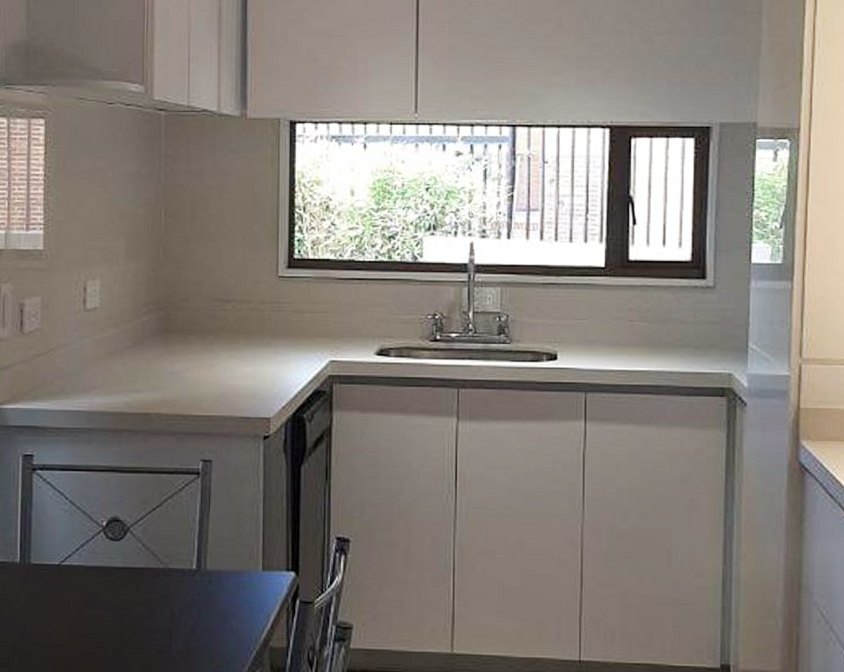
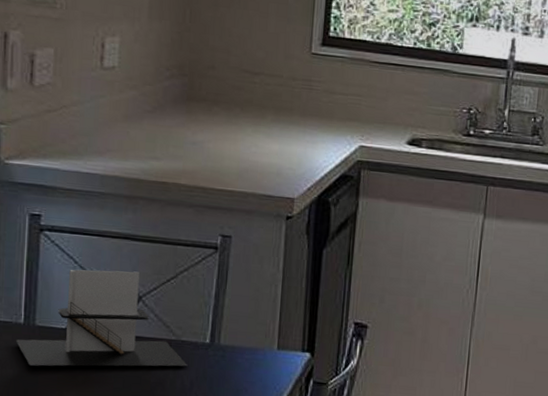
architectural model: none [12,503,176,604] -> present [15,269,188,367]

